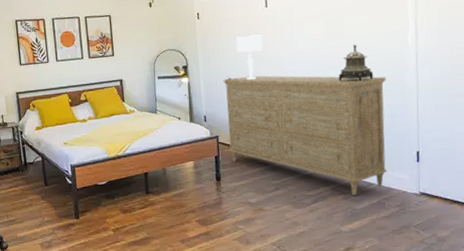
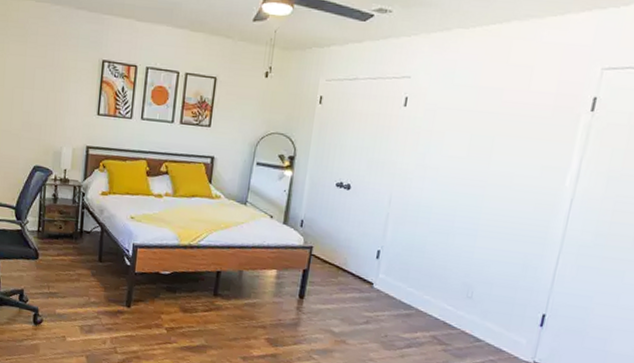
dresser: present [223,75,387,195] -> none [321,182,528,349]
table lamp: present [235,34,263,80] -> none [357,134,392,189]
decorative urn: present [338,44,374,82] -> none [470,173,515,218]

